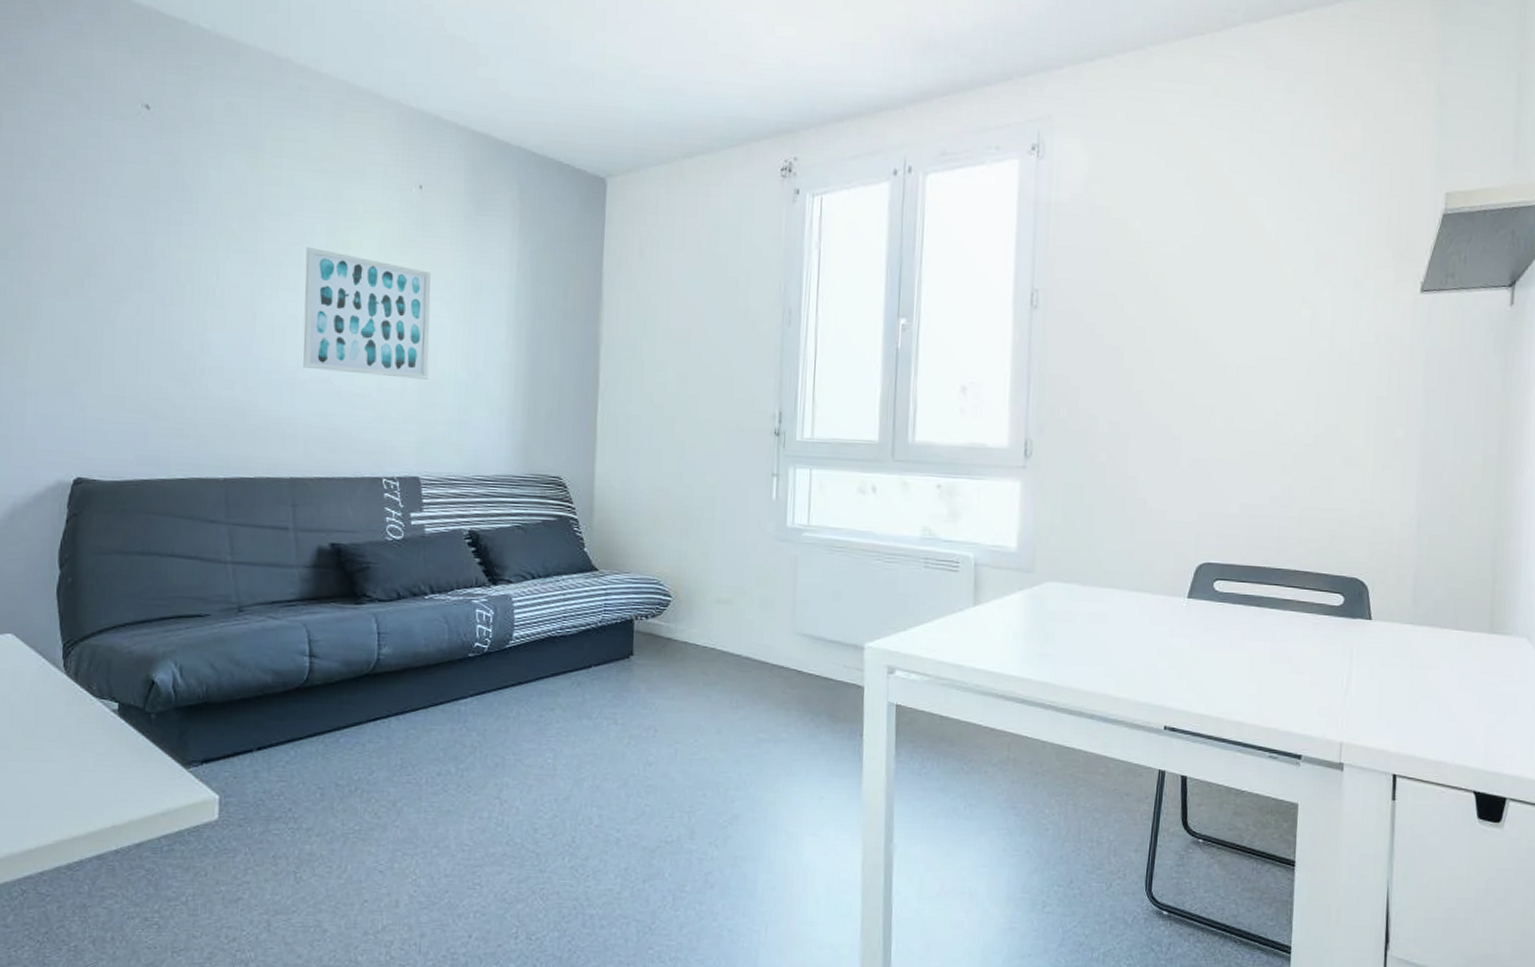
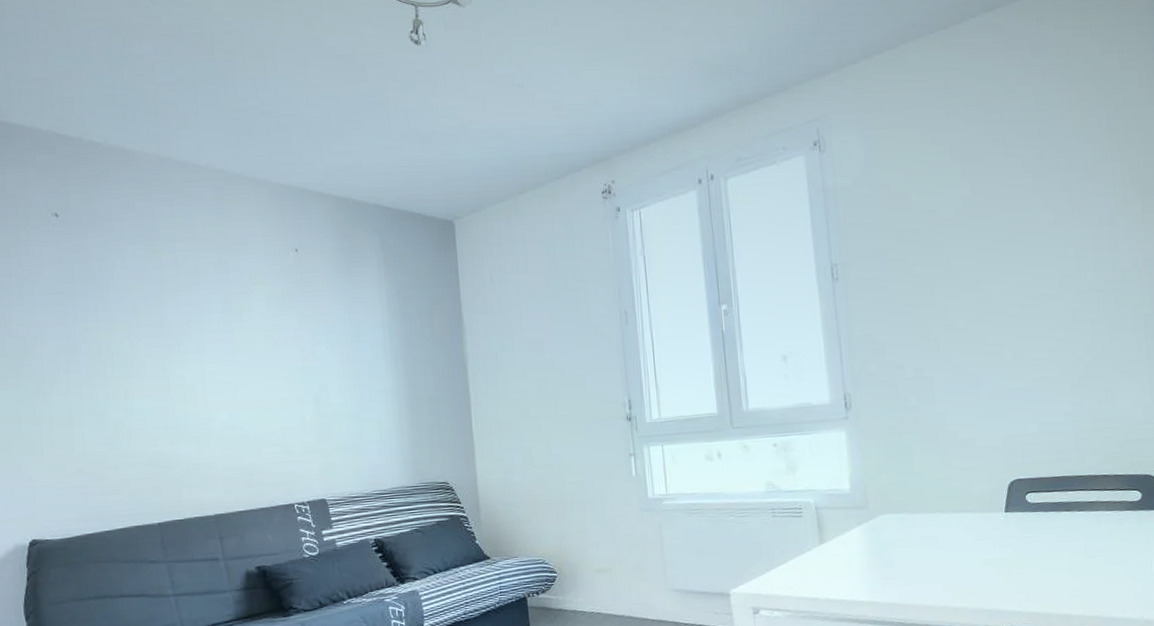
wall art: present [303,246,431,380] -> none [205,314,323,419]

